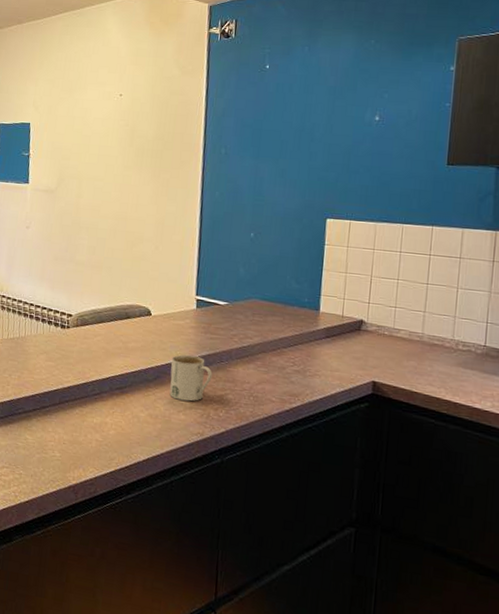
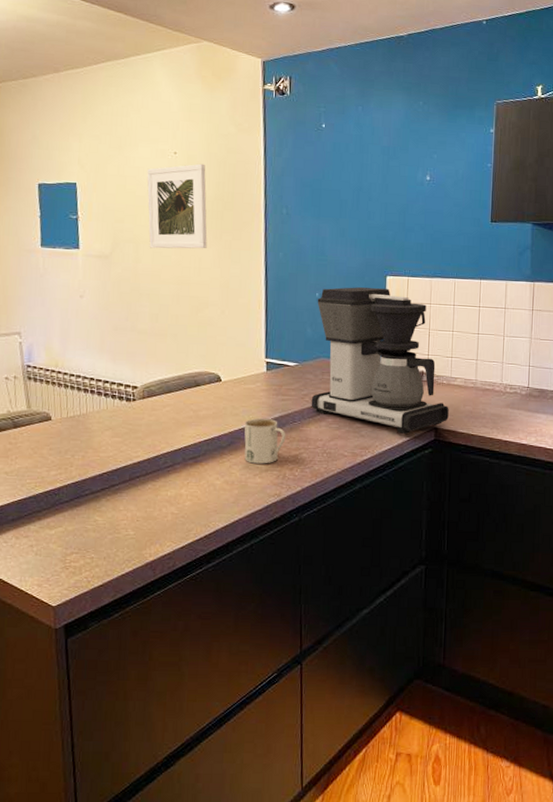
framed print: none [91,105,149,186] -> present [147,163,207,249]
coffee maker: none [239,228,390,386] -> present [311,287,449,435]

